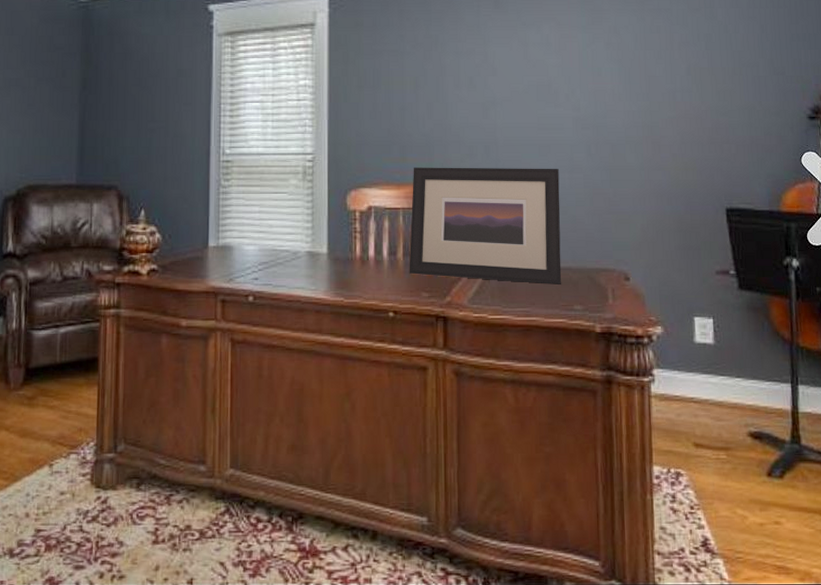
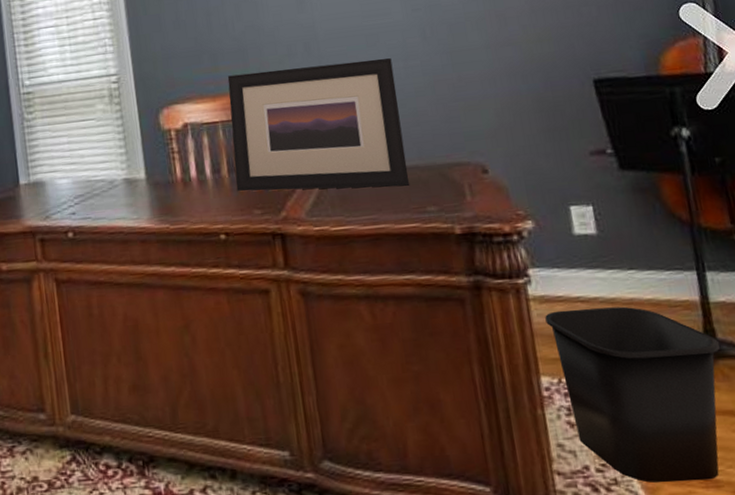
waste bin: none [663,408,802,567] -> present [545,306,720,483]

